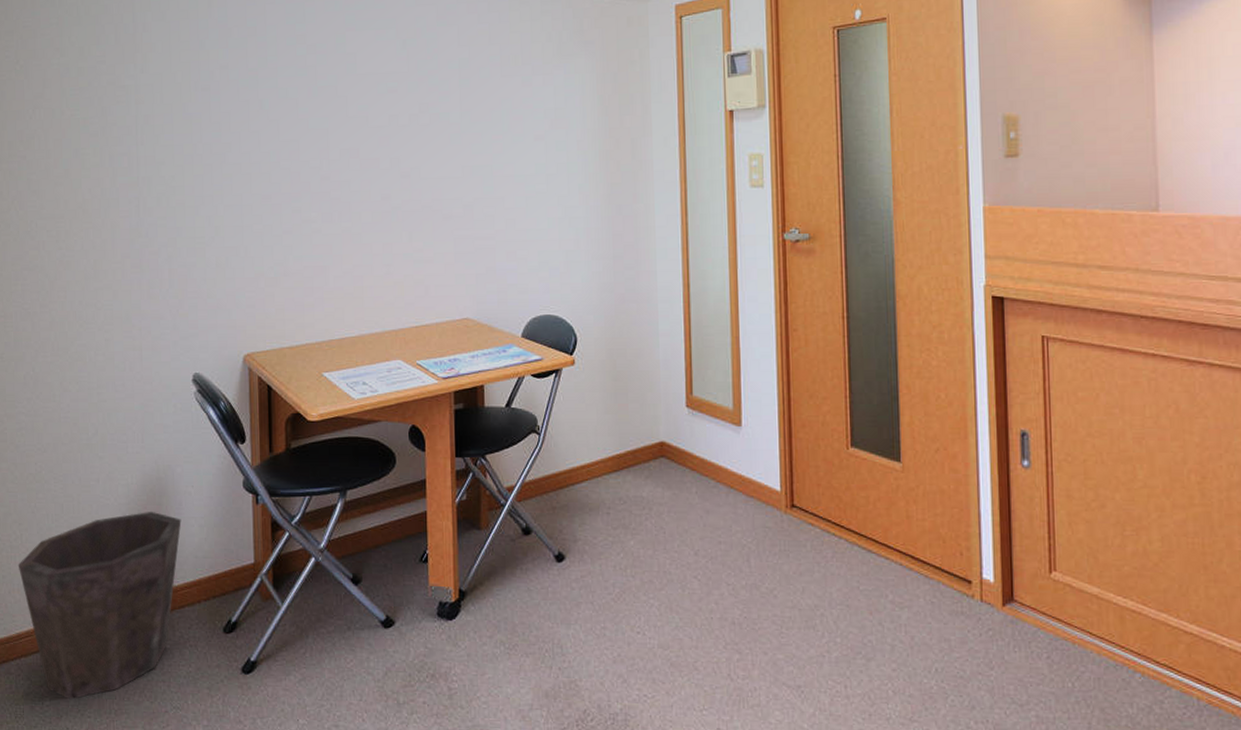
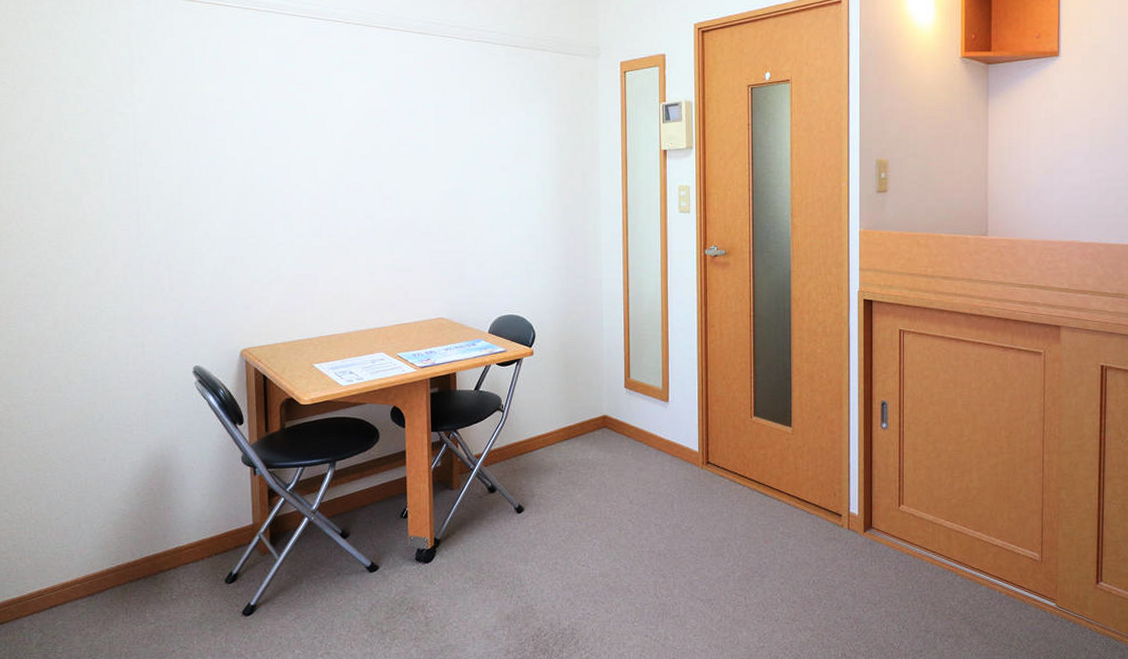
waste bin: present [18,511,181,700] -> none [28,484,185,647]

